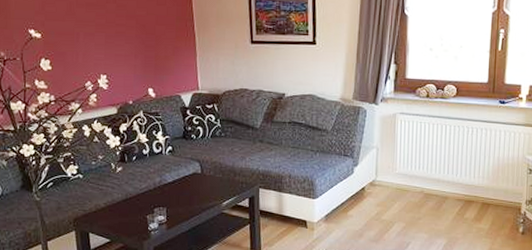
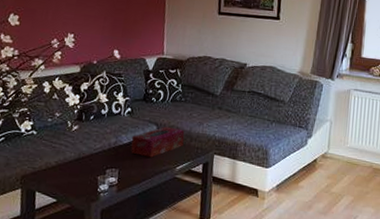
tissue box: none [175,163,228,195] -> present [131,126,185,158]

